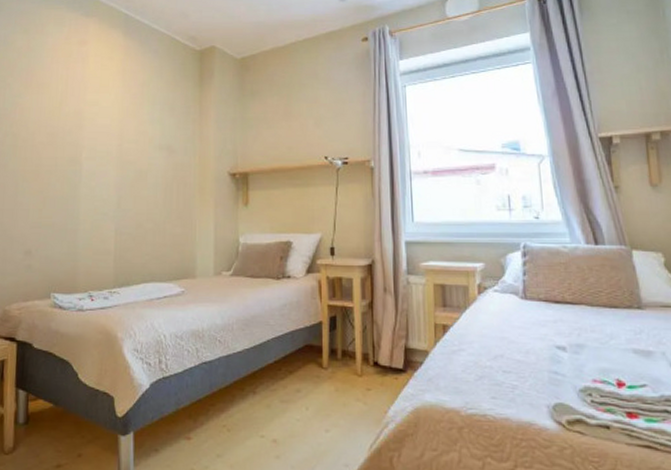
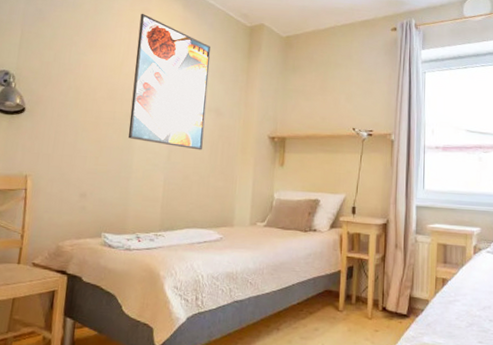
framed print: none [72,45,158,194] -> present [128,13,211,151]

